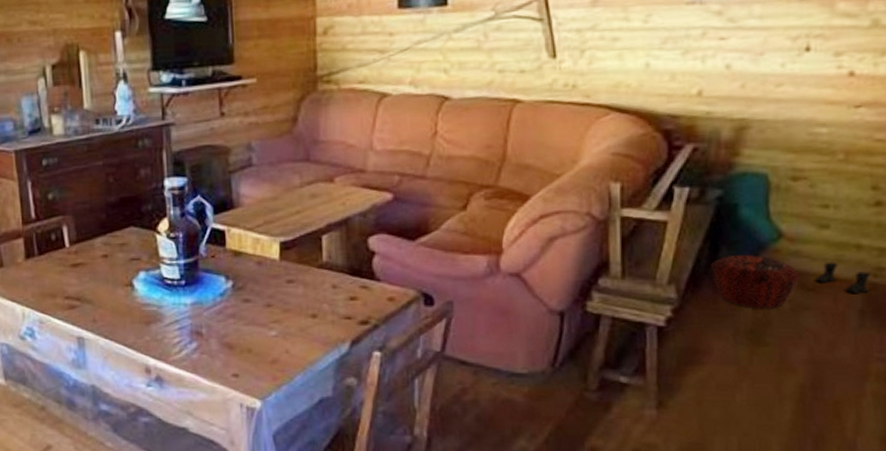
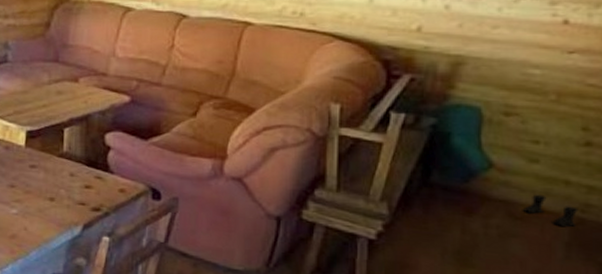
woven basket: present [711,255,800,309] -> none [423,180,509,233]

